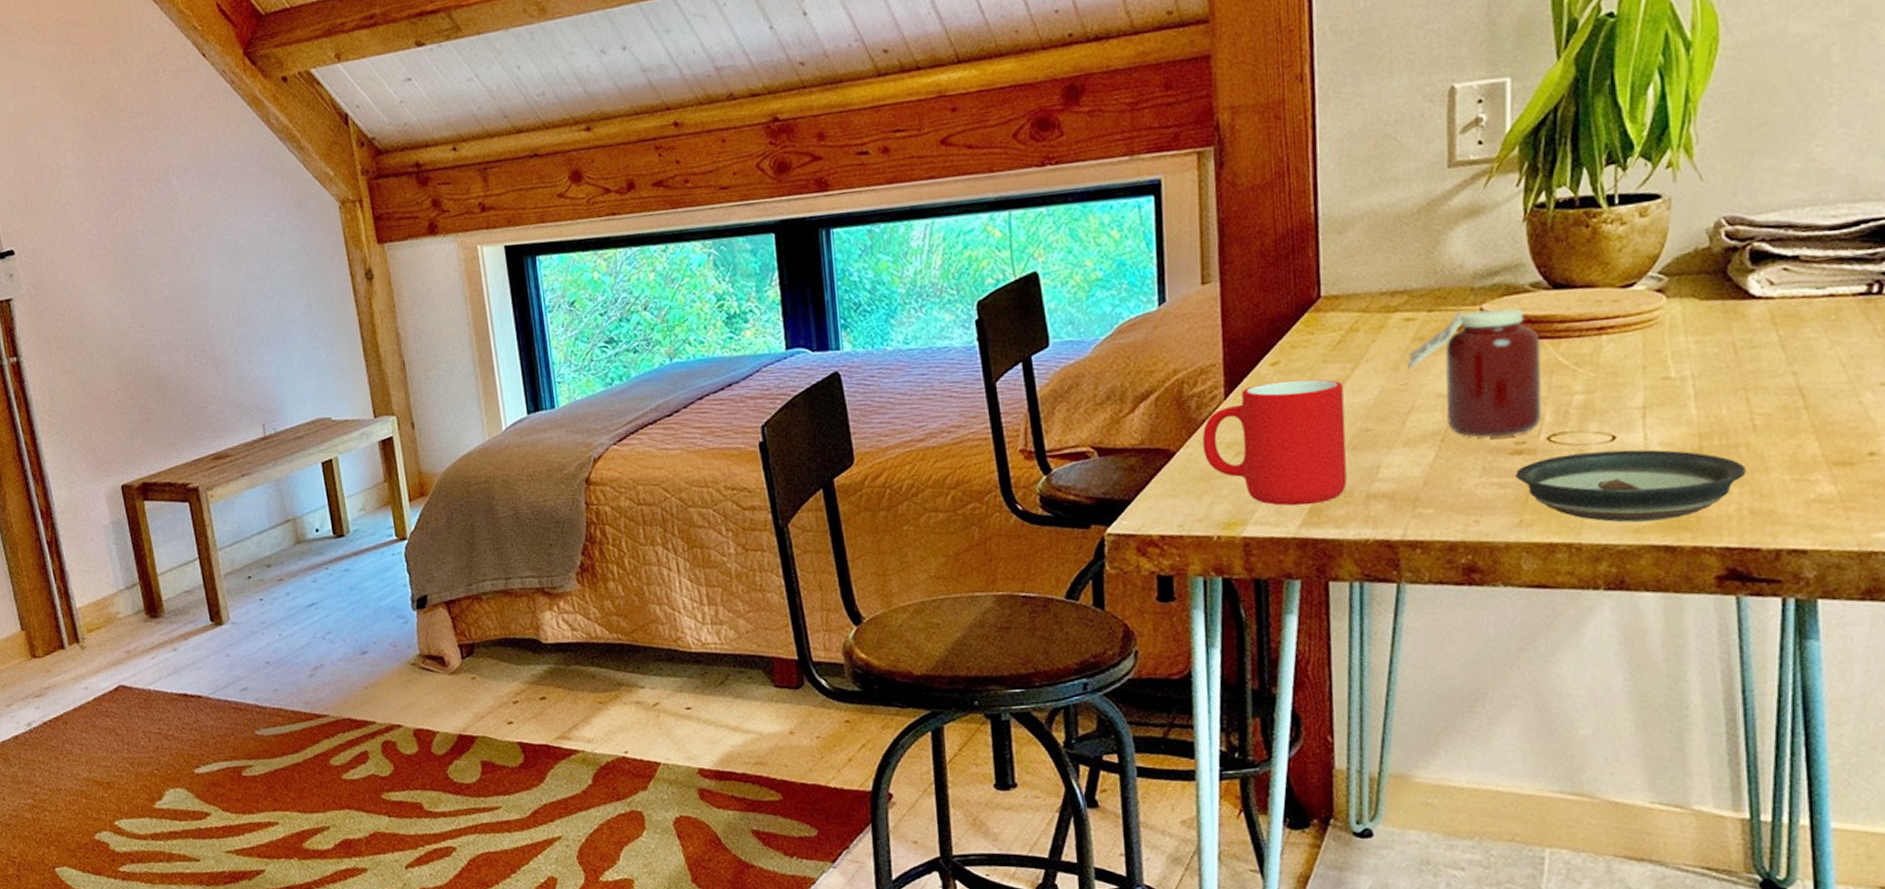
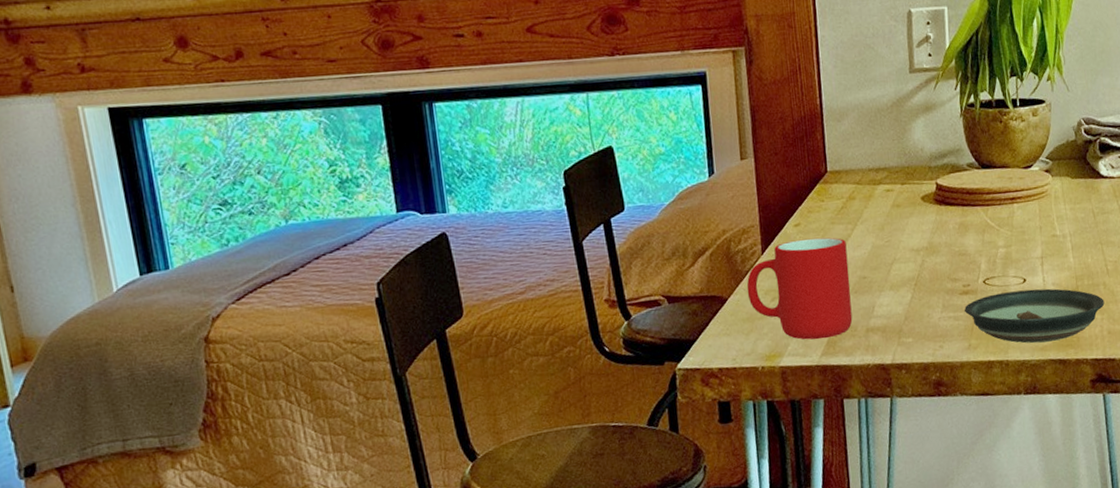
jar: present [1406,308,1542,438] -> none [889,182,979,282]

